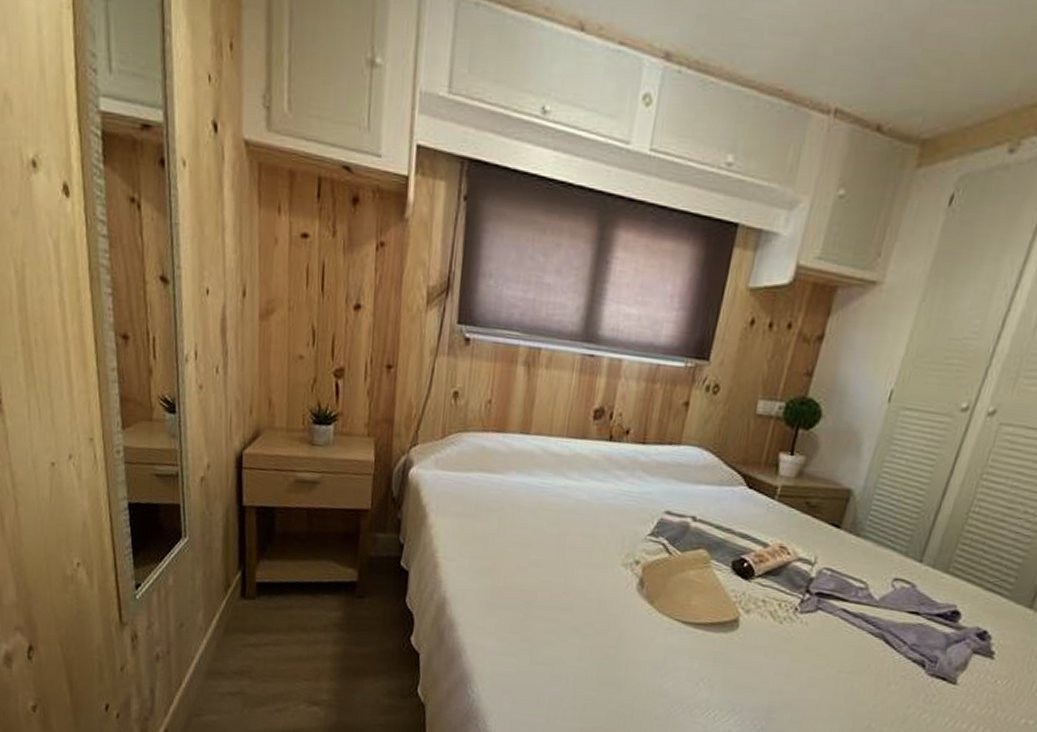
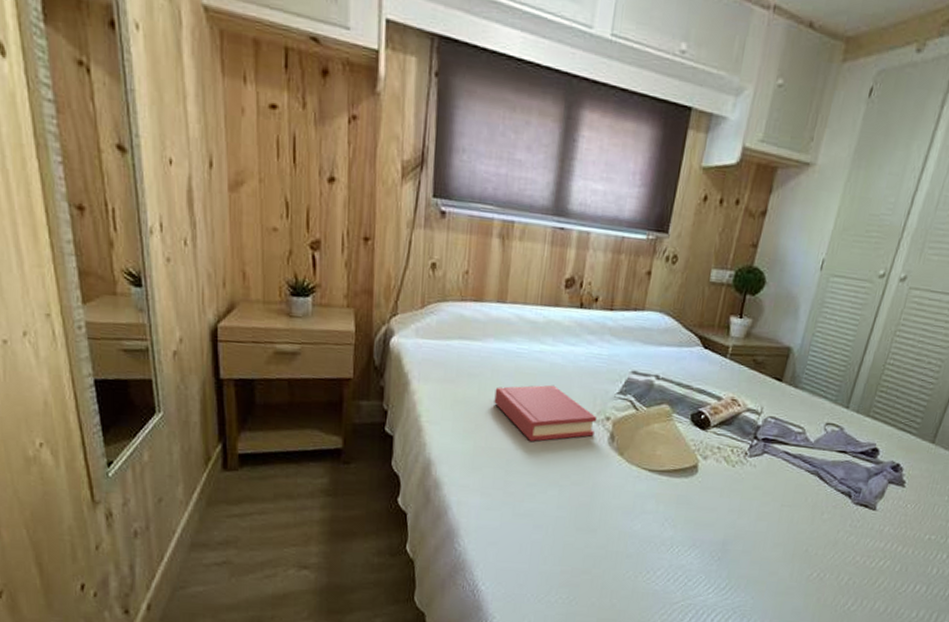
hardback book: none [514,523,626,584] -> present [494,385,597,441]

